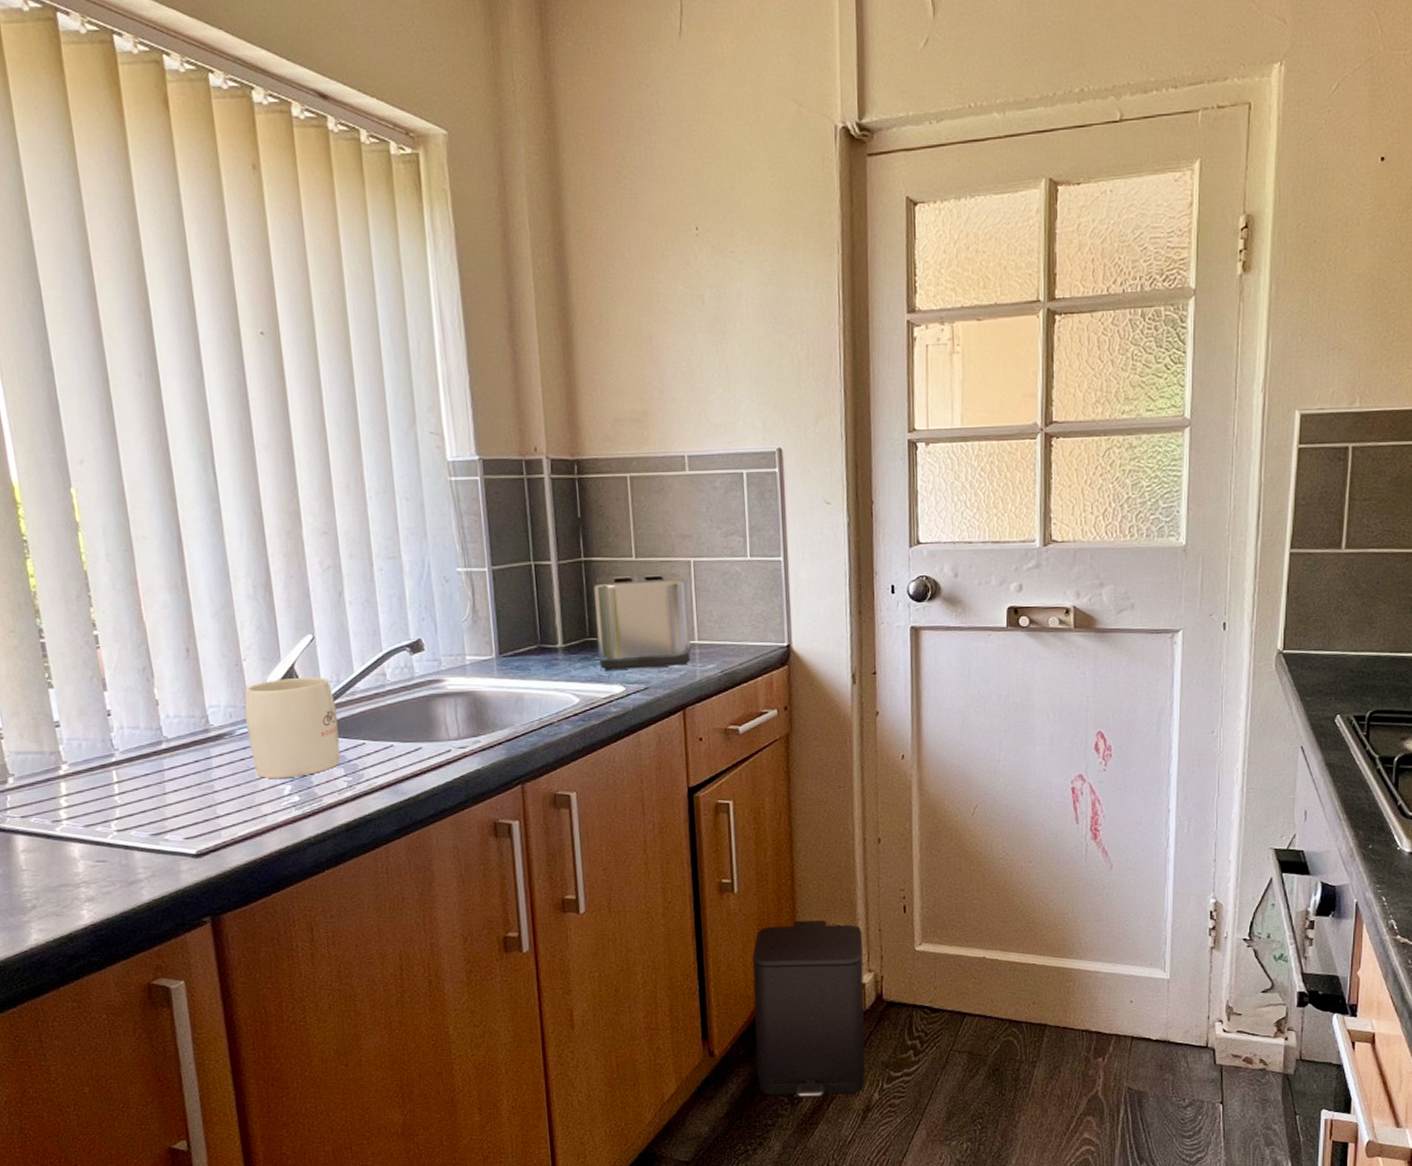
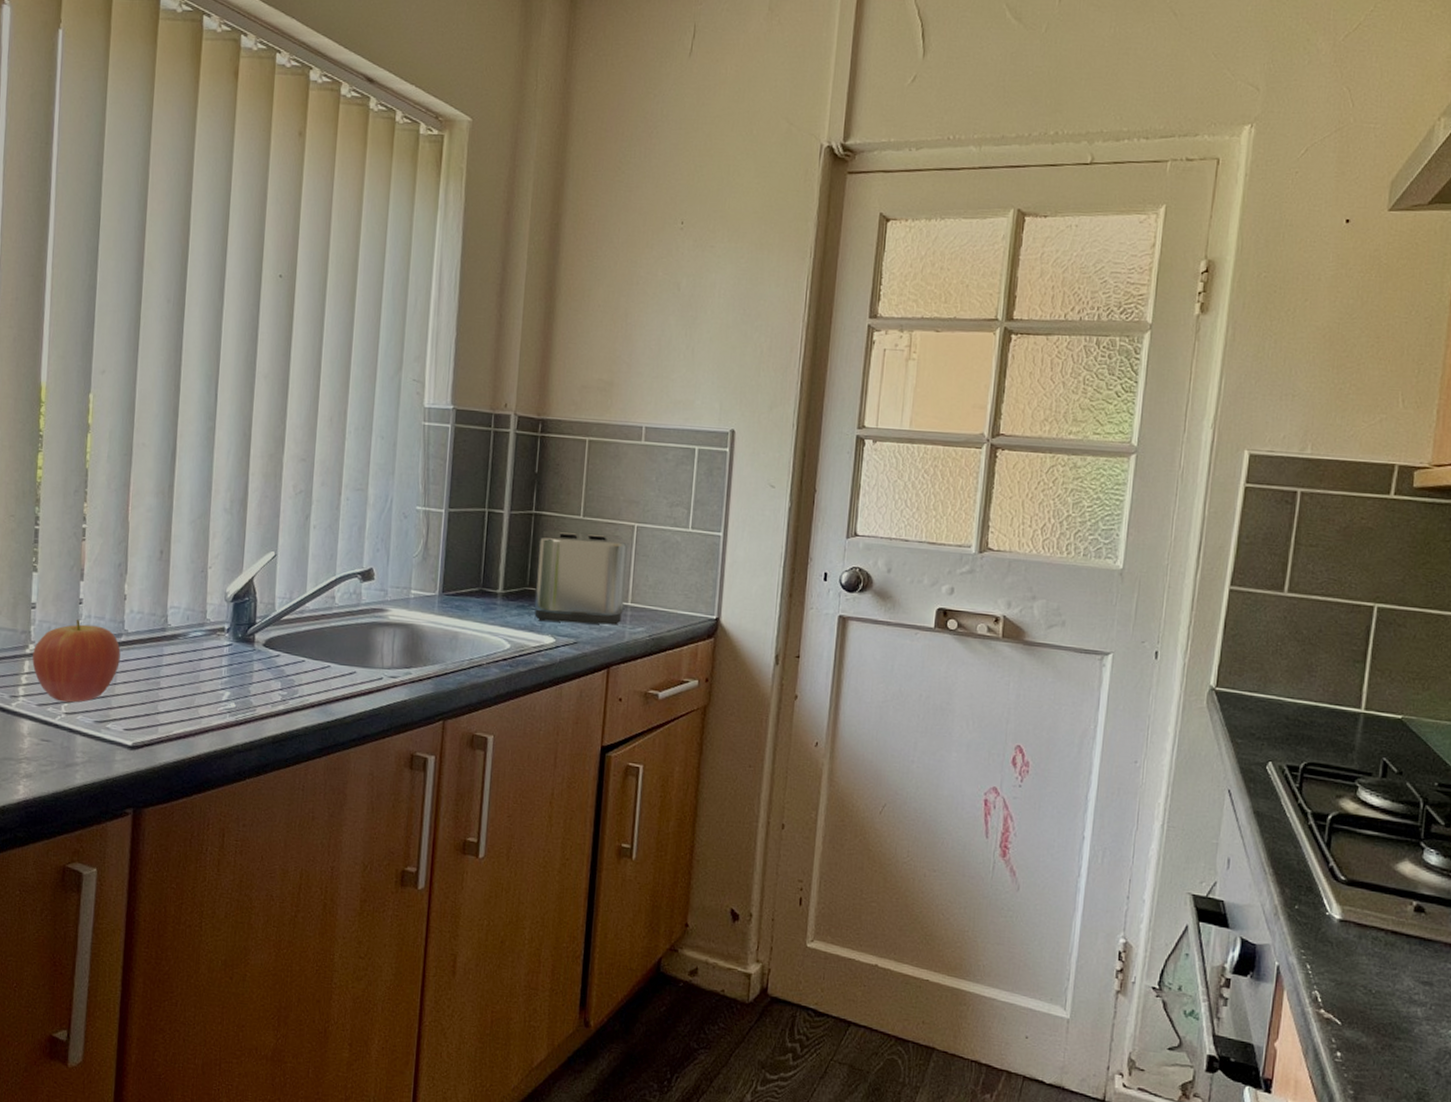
fruit: none [67,731,166,820] -> present [32,619,121,703]
mug: present [245,676,341,779] -> none [199,589,285,685]
pedal bin: present [752,920,865,1098] -> none [629,897,755,1091]

